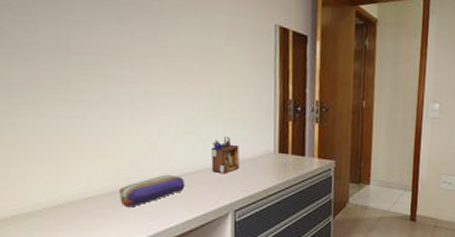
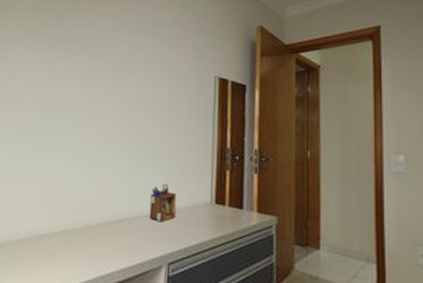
pencil case: present [120,174,186,208] -> none [68,218,125,249]

